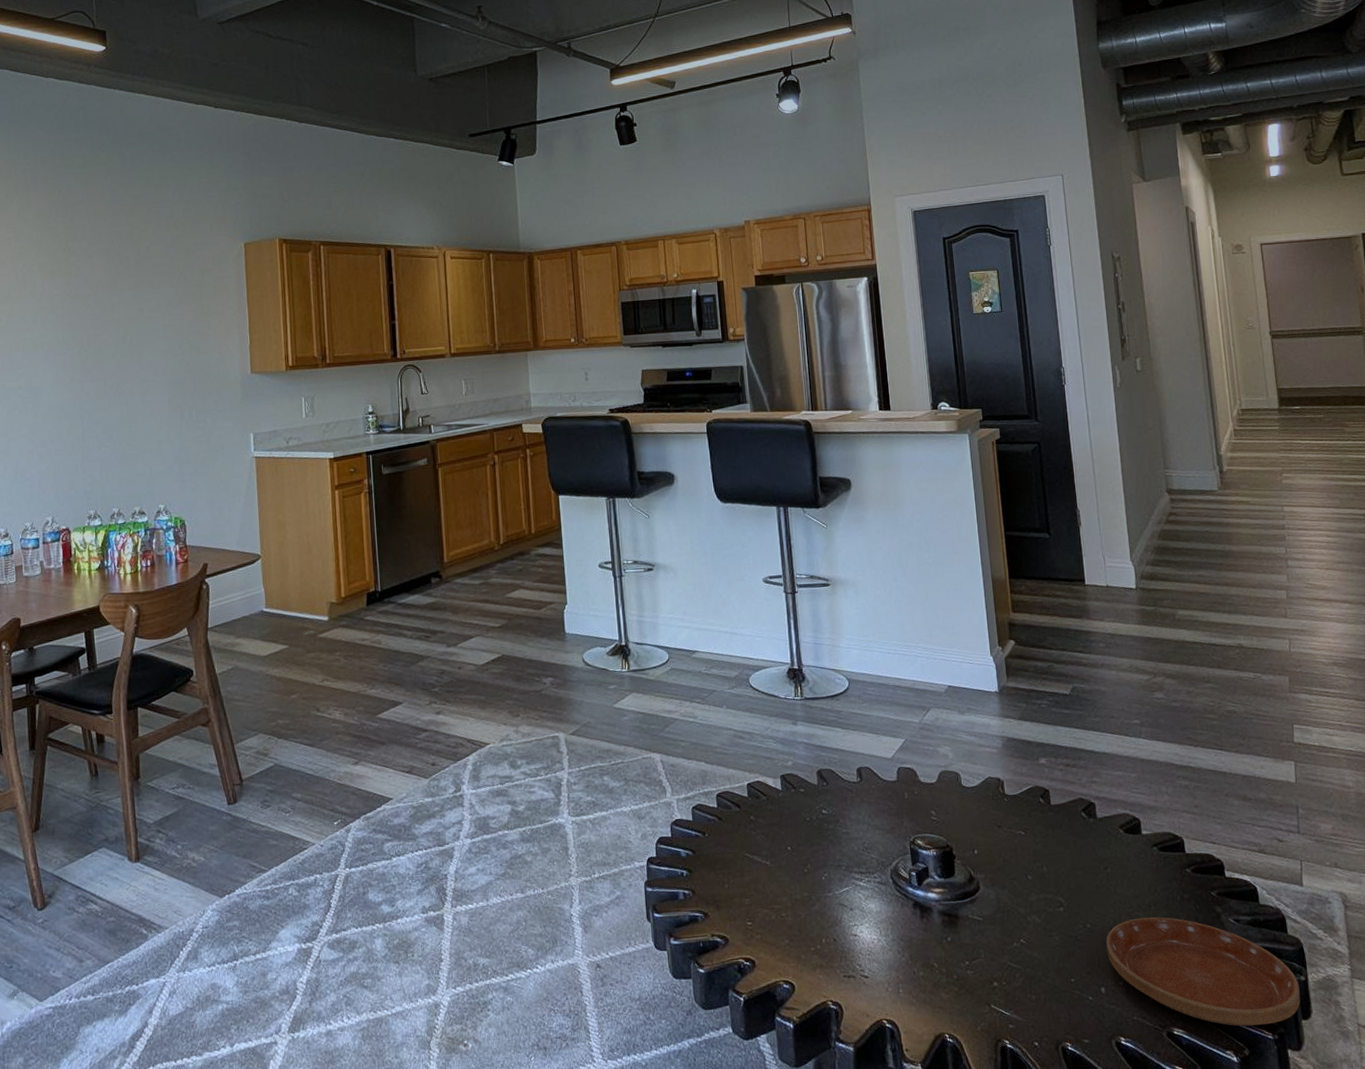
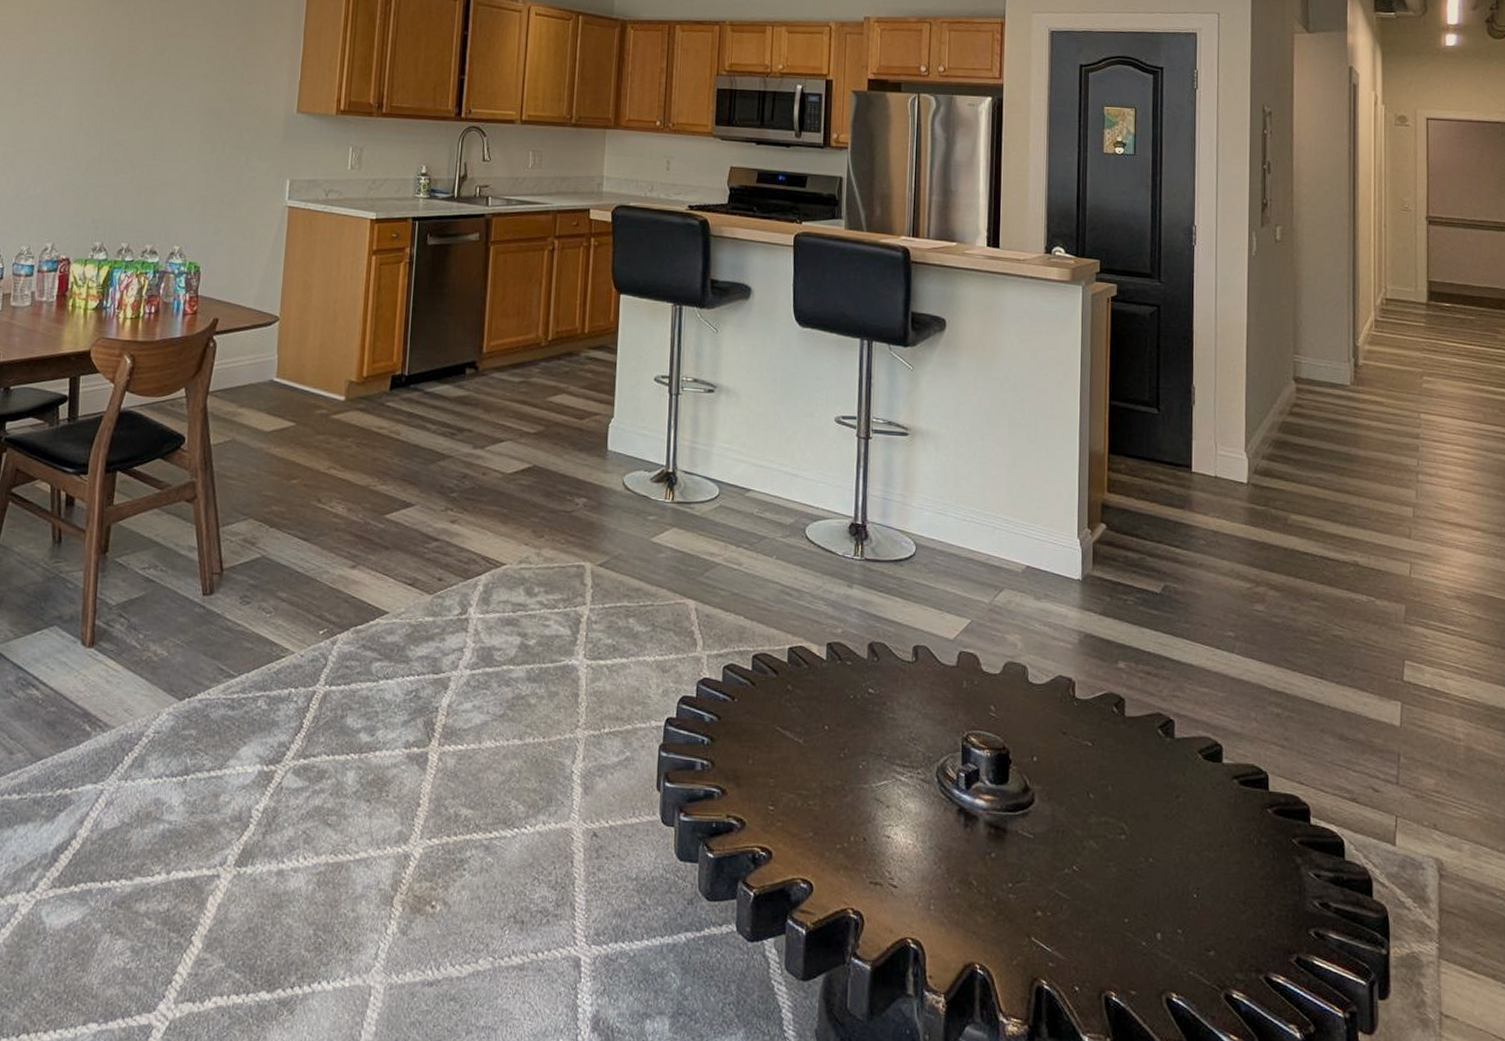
saucer: present [1106,917,1301,1027] -> none [1168,858,1379,1000]

